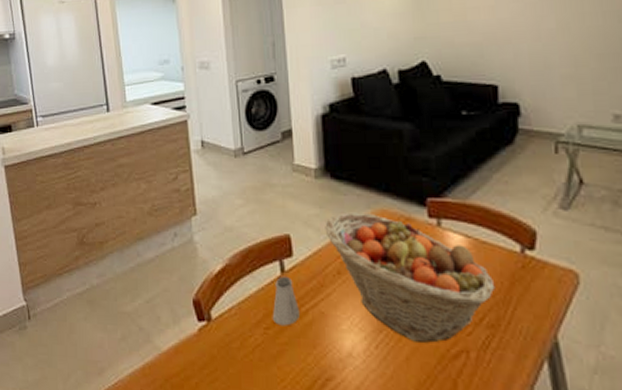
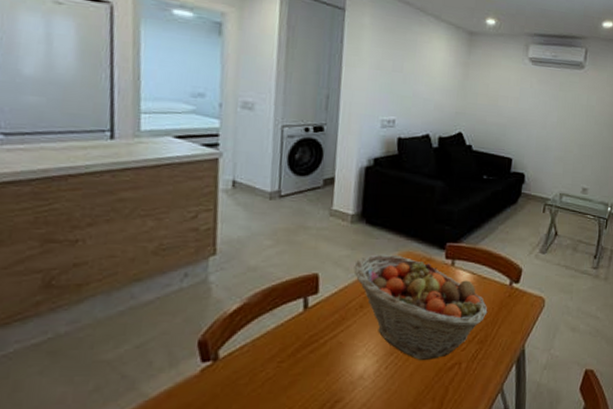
saltshaker: present [272,276,299,326] -> none [288,312,318,358]

